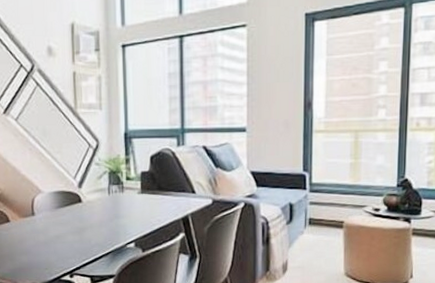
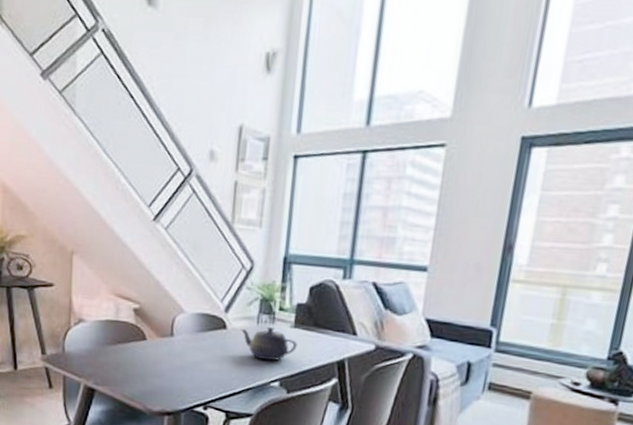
teapot: none [94,196,146,226] -> present [240,327,297,361]

